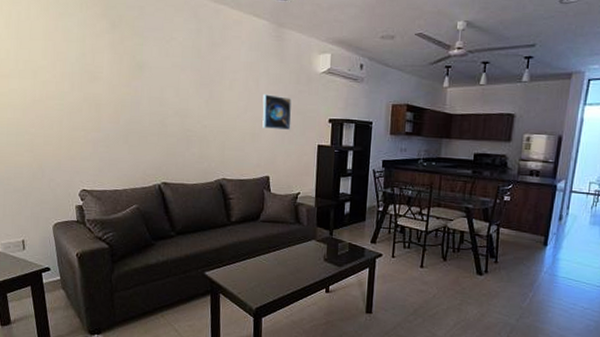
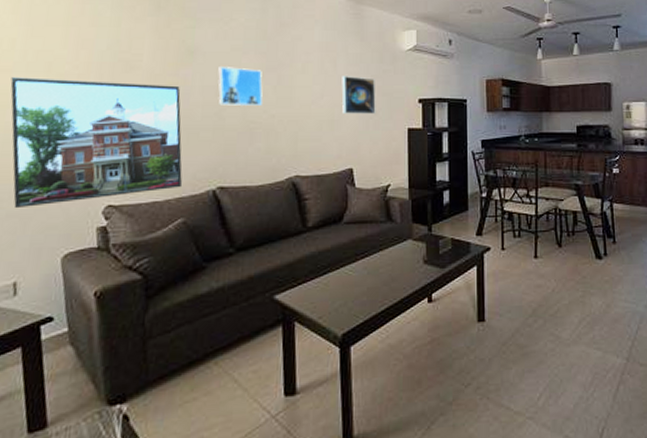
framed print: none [9,82,136,186] -> present [10,77,183,209]
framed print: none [161,81,197,117] -> present [218,67,263,105]

